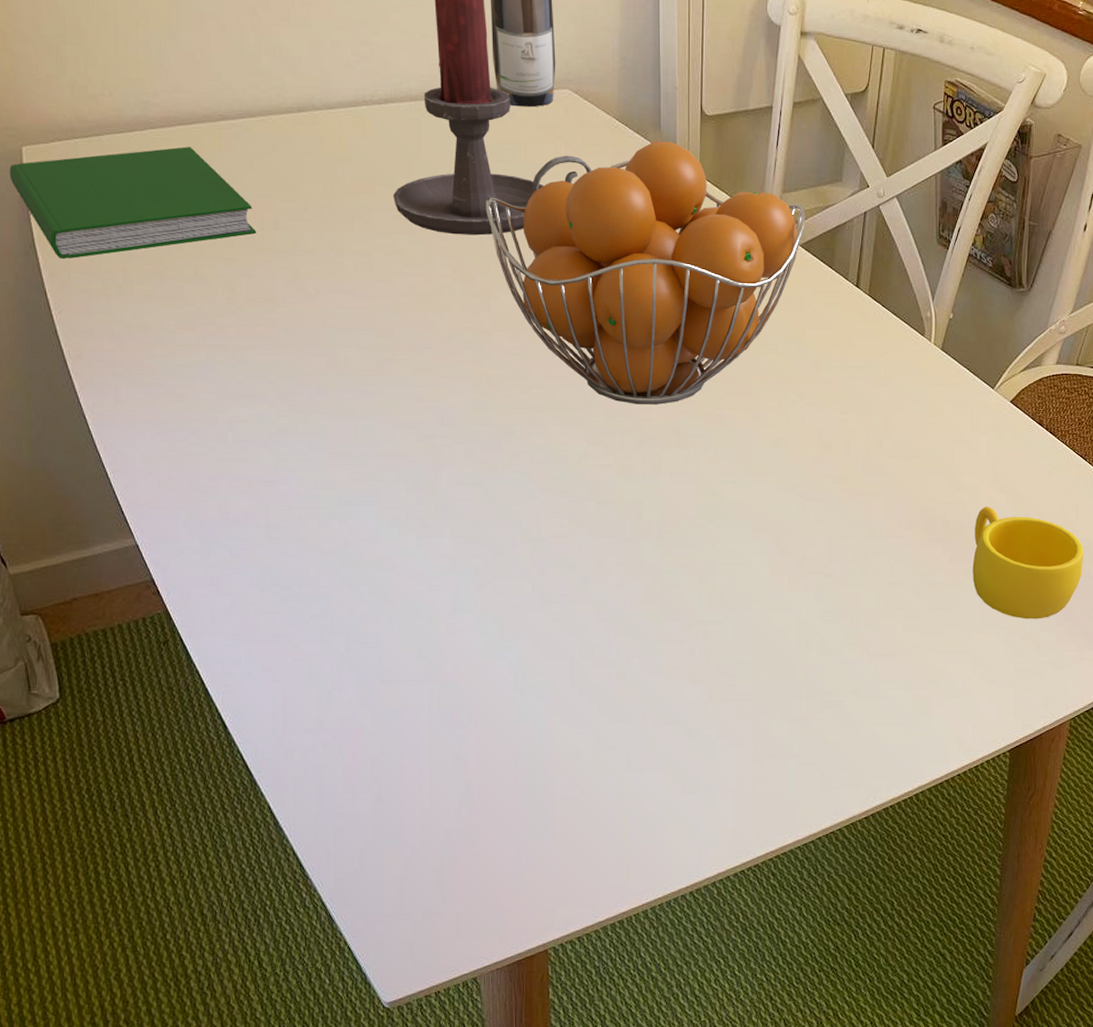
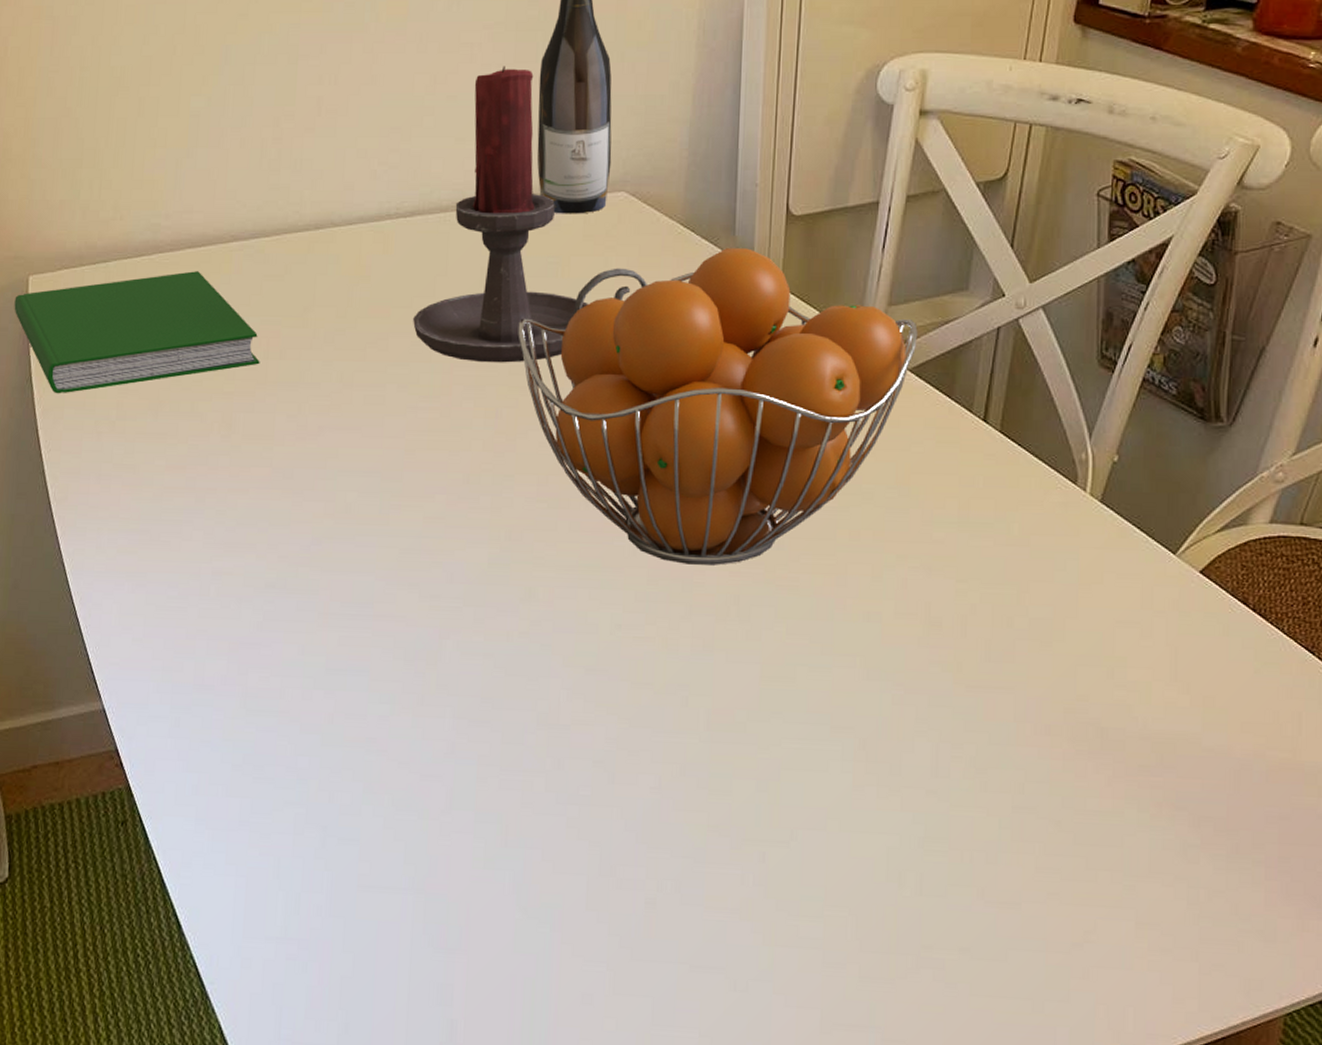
cup: present [972,506,1083,619] -> none [1139,710,1308,870]

